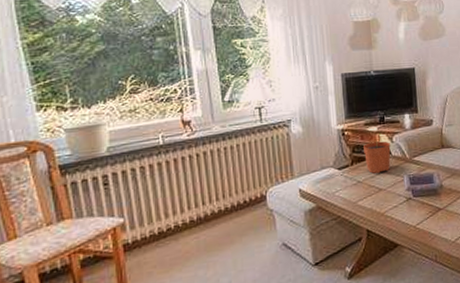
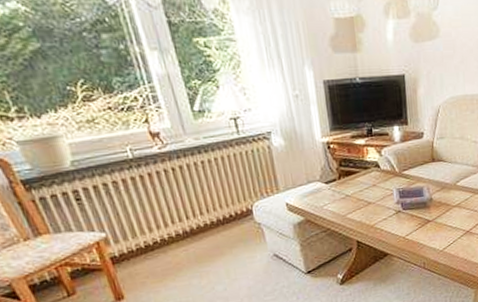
plant pot: present [363,133,391,174] -> none [351,147,380,188]

